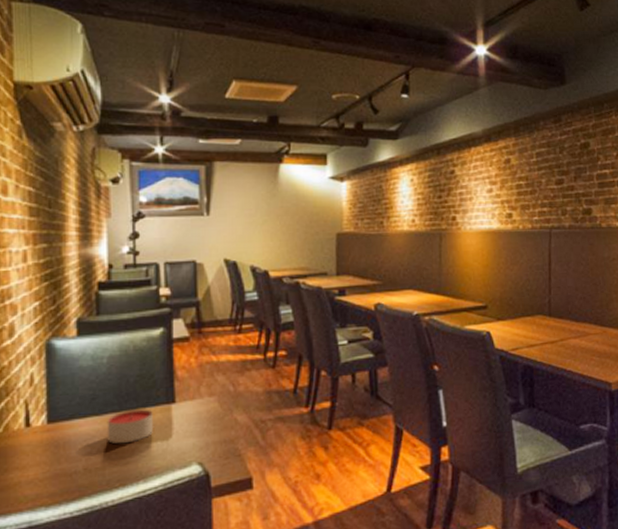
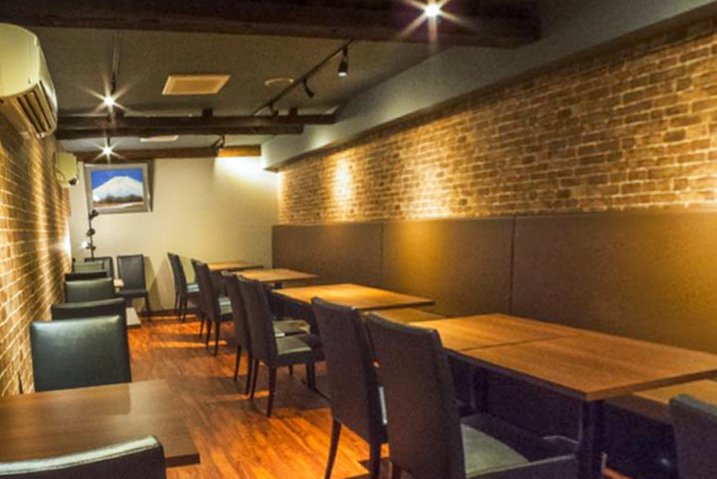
candle: present [107,409,154,444] -> none [79,386,116,414]

